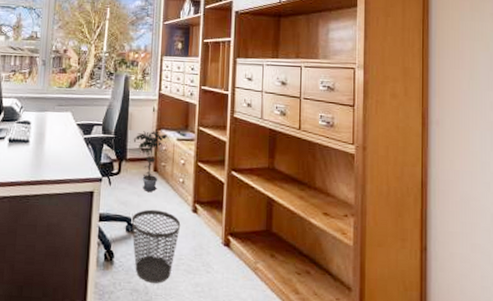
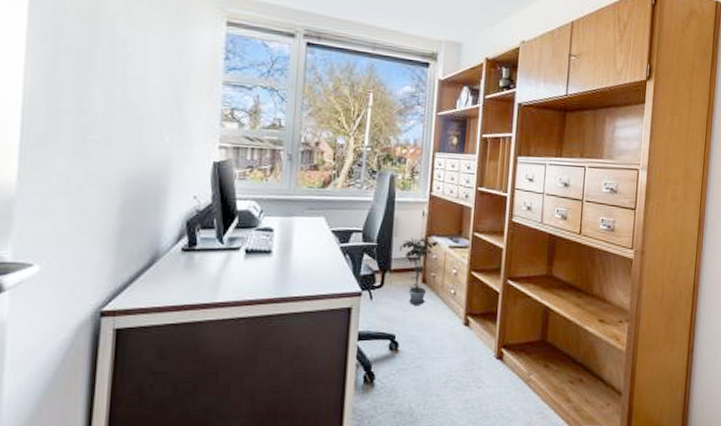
wastebasket: present [131,209,181,283] -> none [395,324,451,403]

